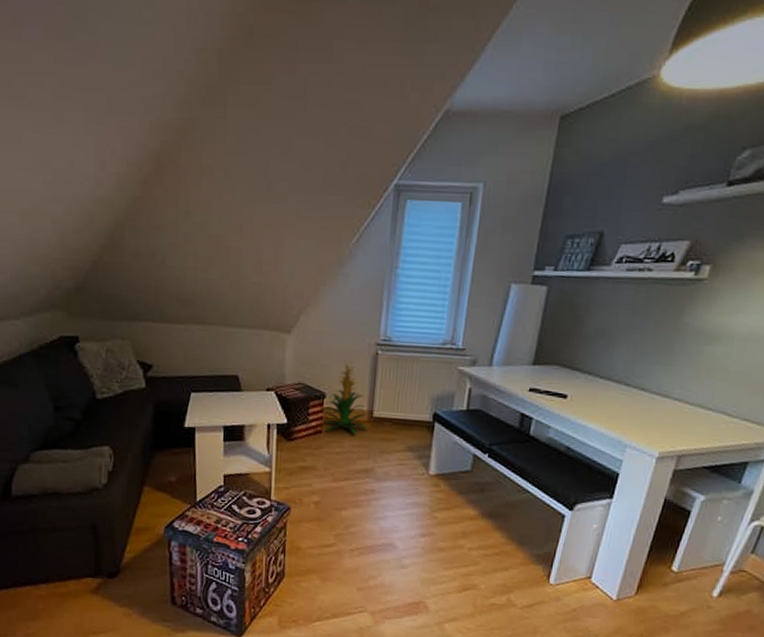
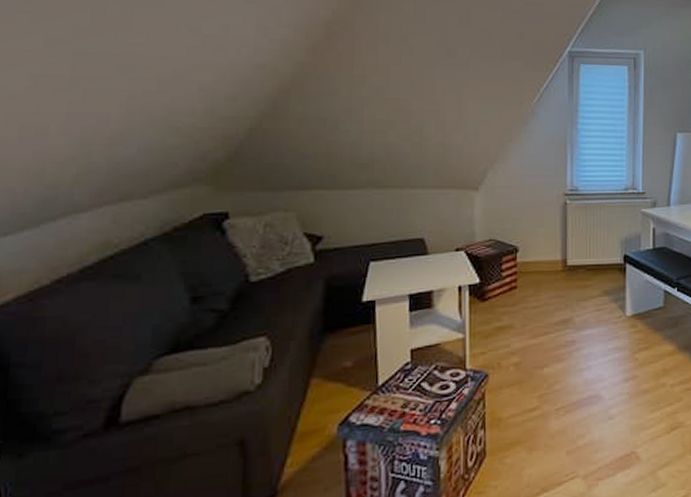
indoor plant: present [322,361,369,436] -> none [515,213,564,287]

